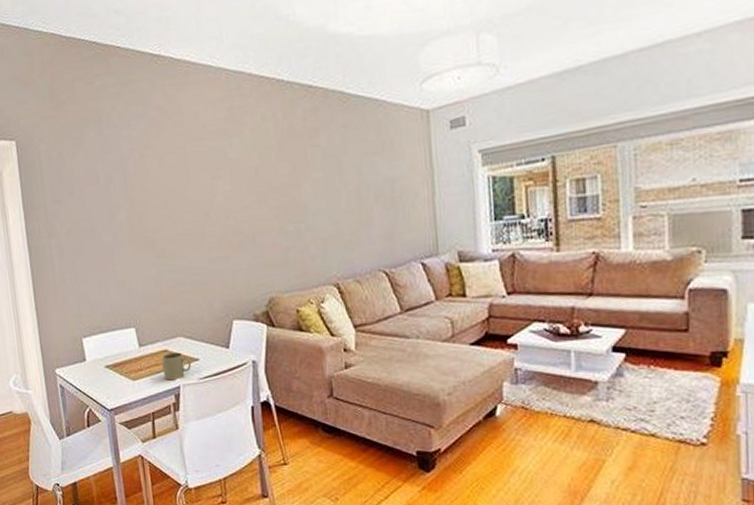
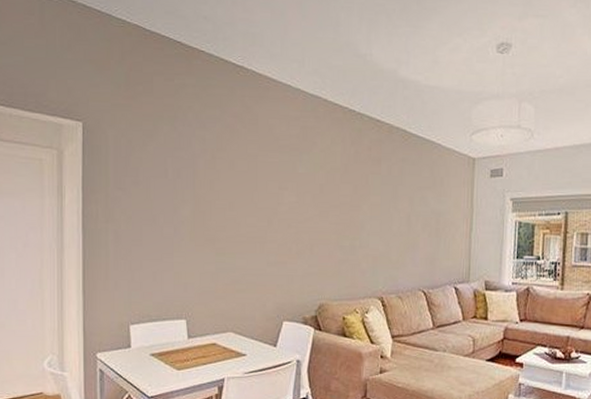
mug: present [162,352,192,380] -> none [209,346,239,373]

